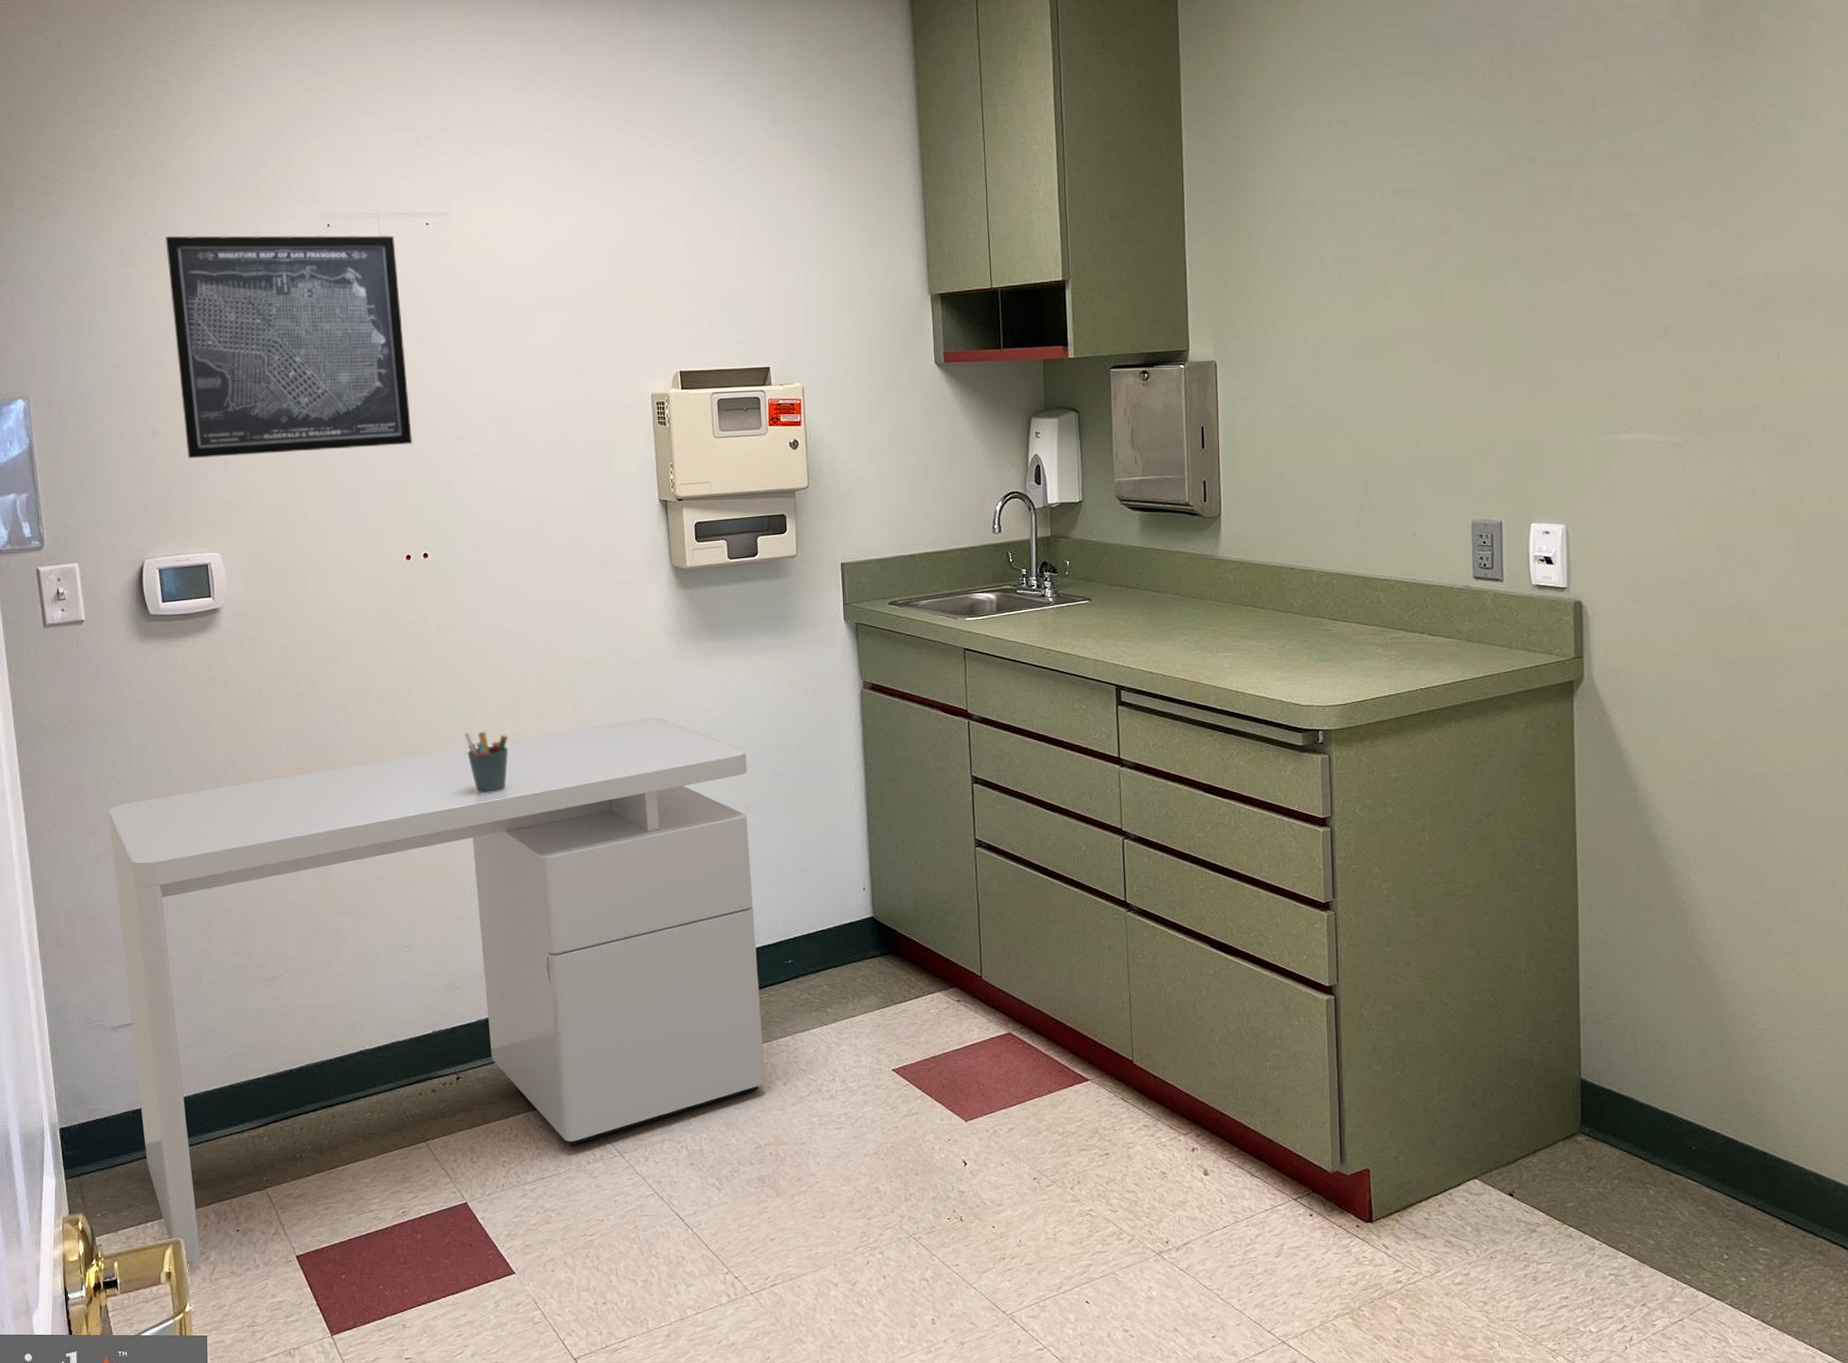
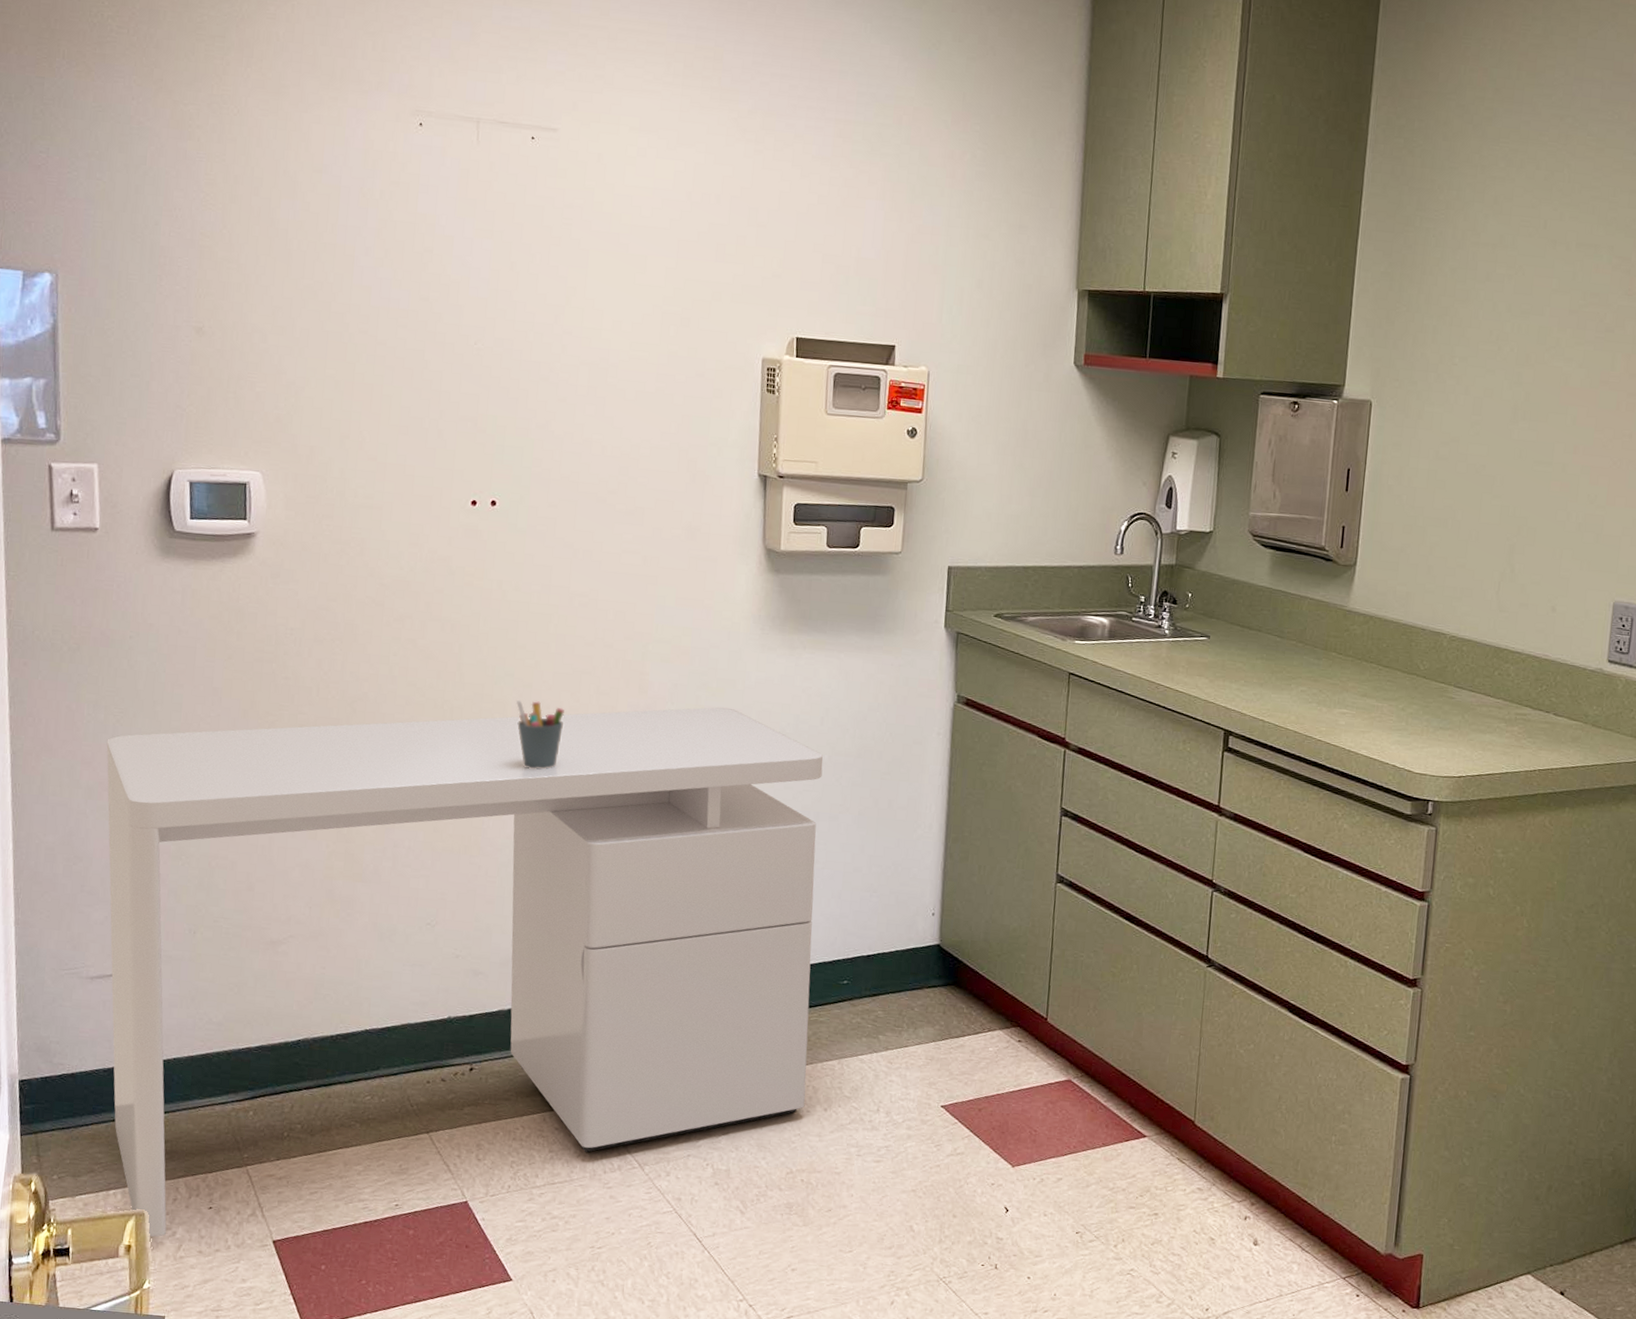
wall art: present [166,235,413,459] -> none [232,111,495,379]

